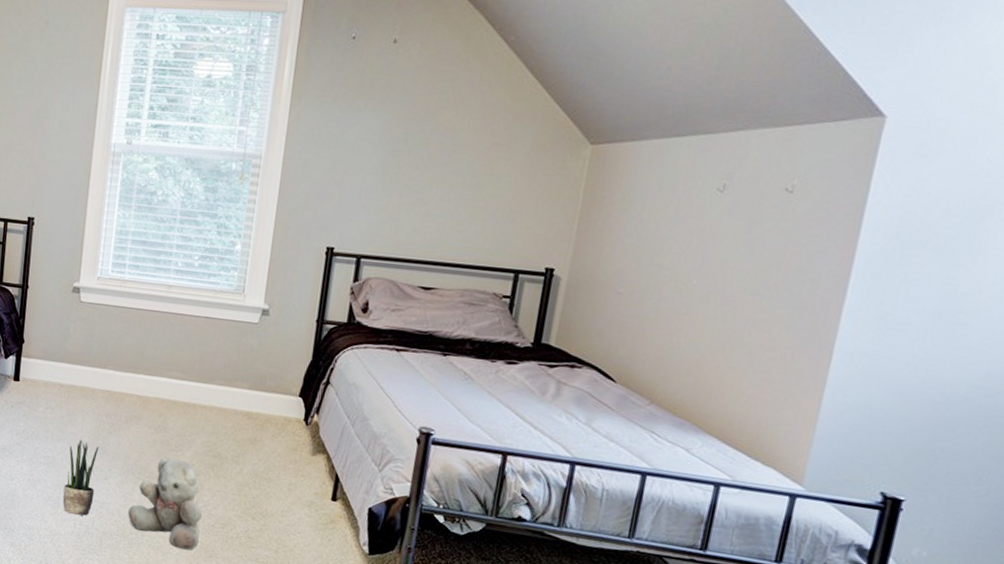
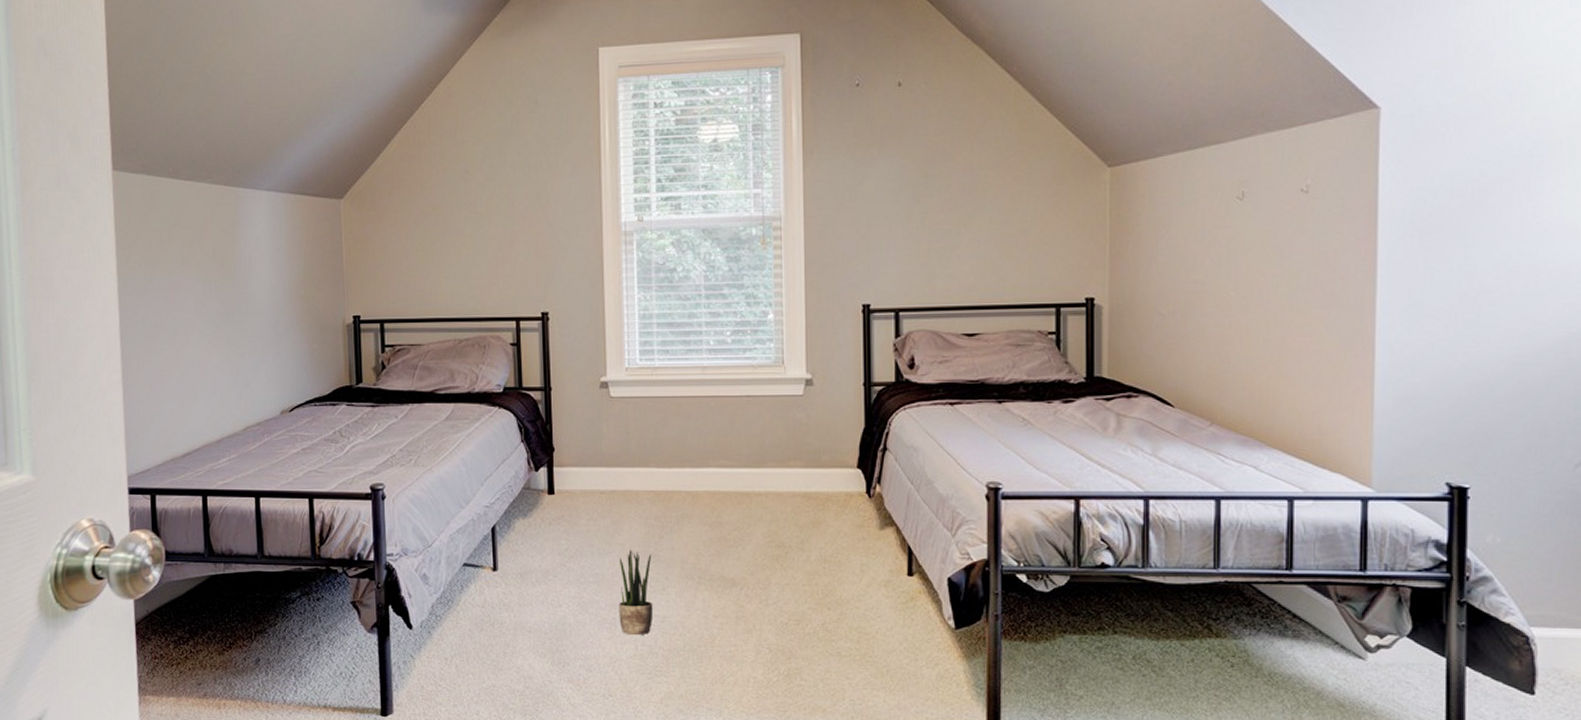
teddy bear: present [128,457,203,551] -> none [693,555,774,656]

